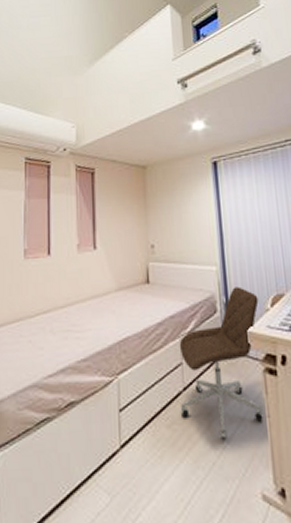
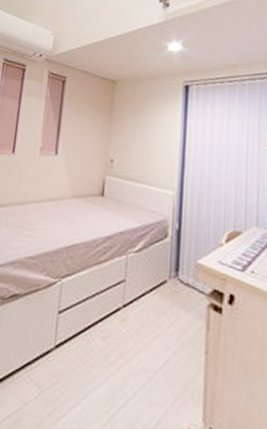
office chair: present [179,286,265,439] -> none [116,215,213,365]

